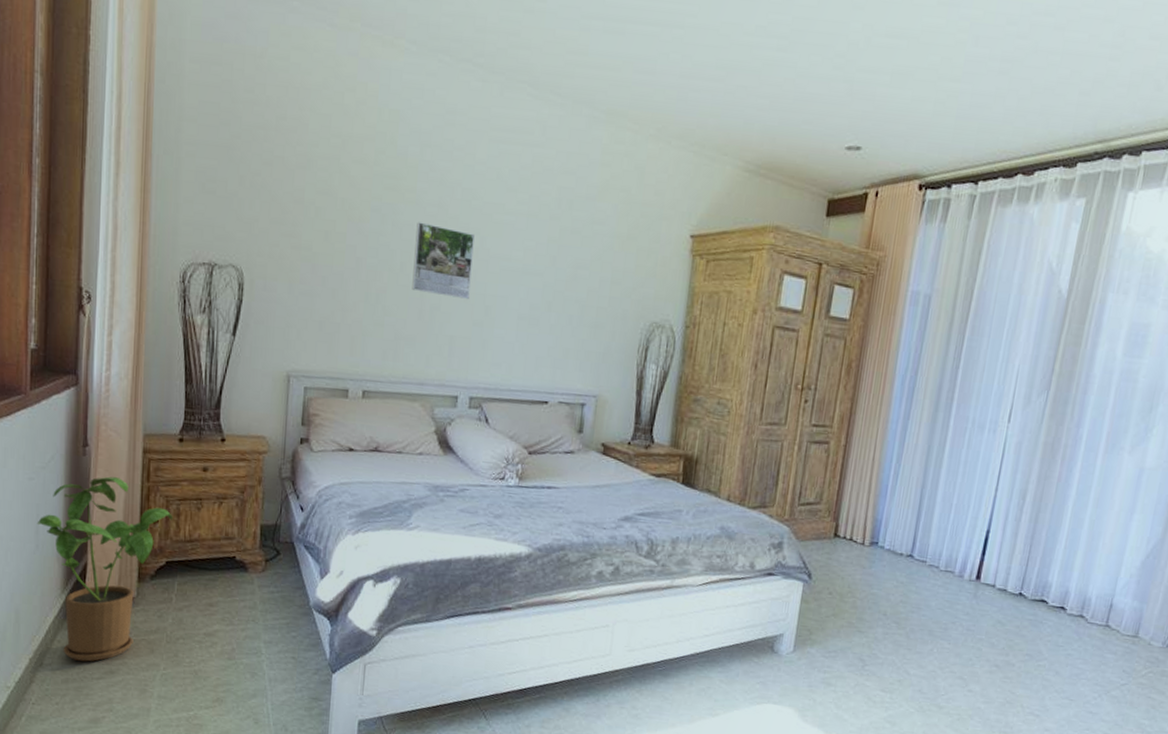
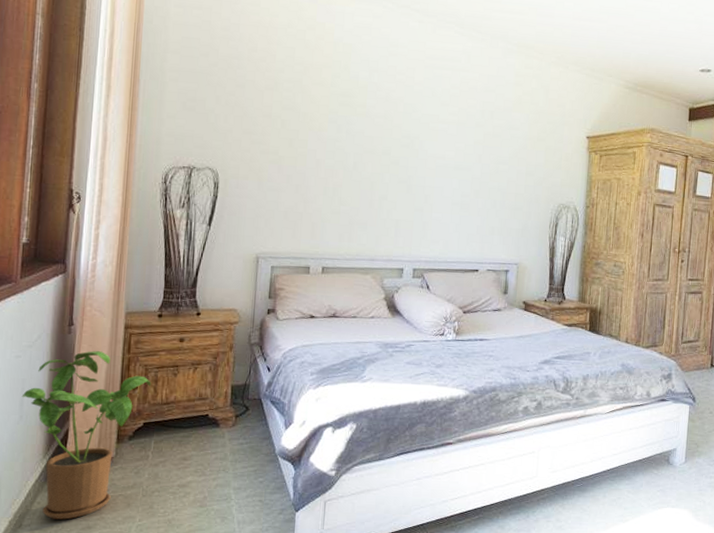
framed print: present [412,222,475,299] -> none [363,130,415,190]

